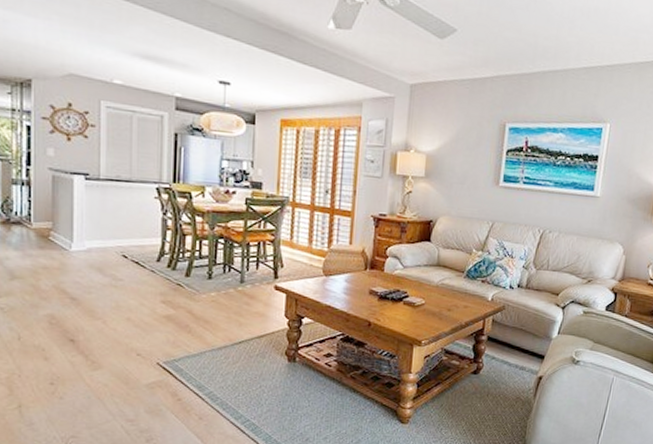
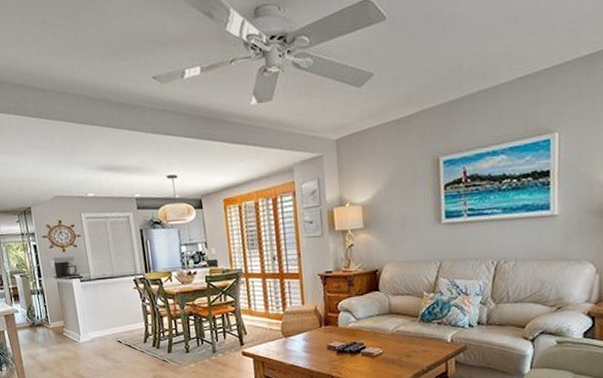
coffee maker: none [51,145,87,174] -> present [53,256,81,279]

